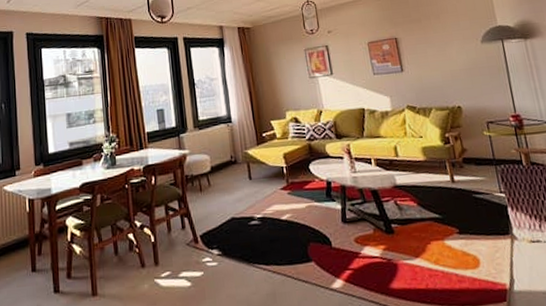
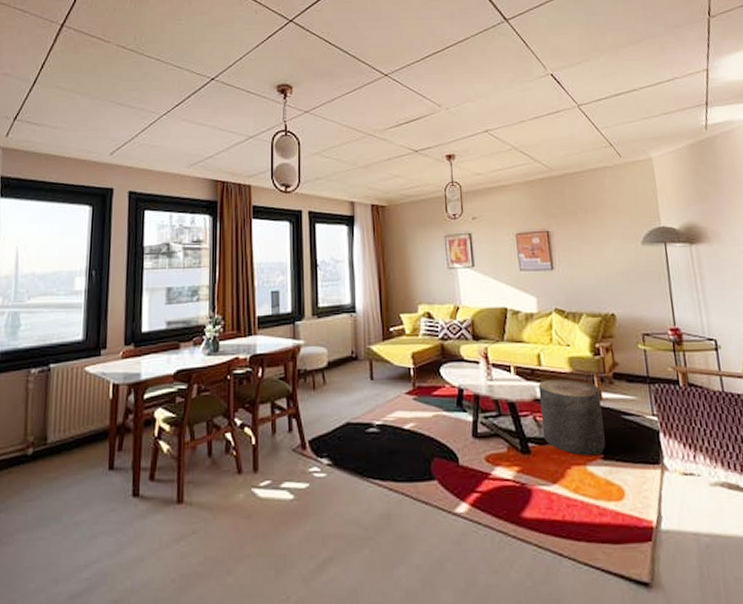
stool: none [397,166,460,232] -> present [538,379,606,456]

